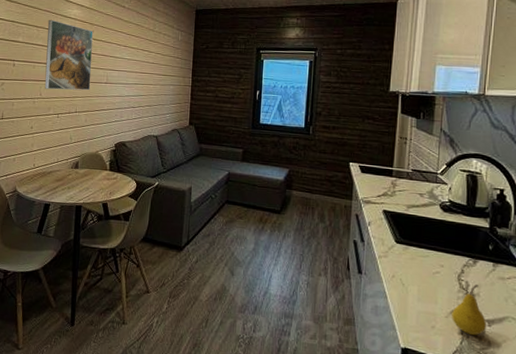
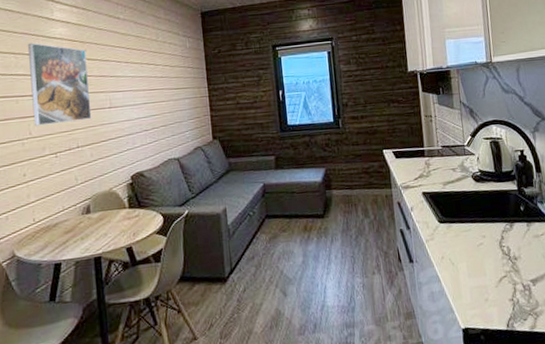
fruit: present [452,285,487,336] -> none [500,248,532,299]

